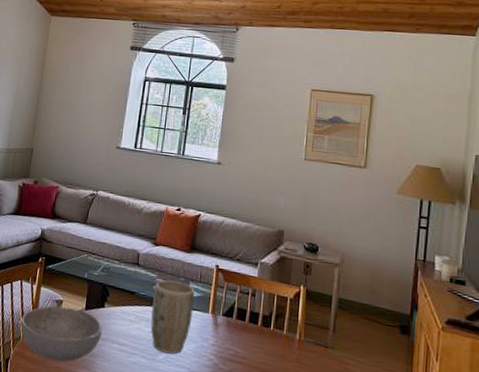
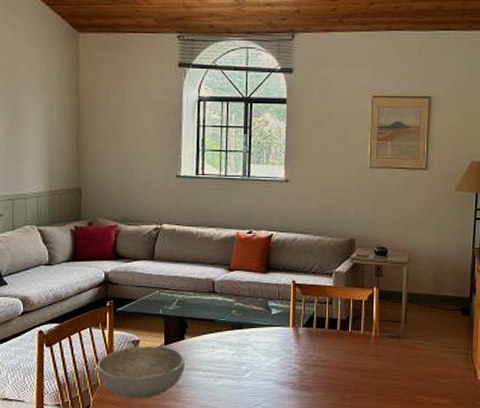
plant pot: present [150,280,195,355] -> none [232,302,274,371]

